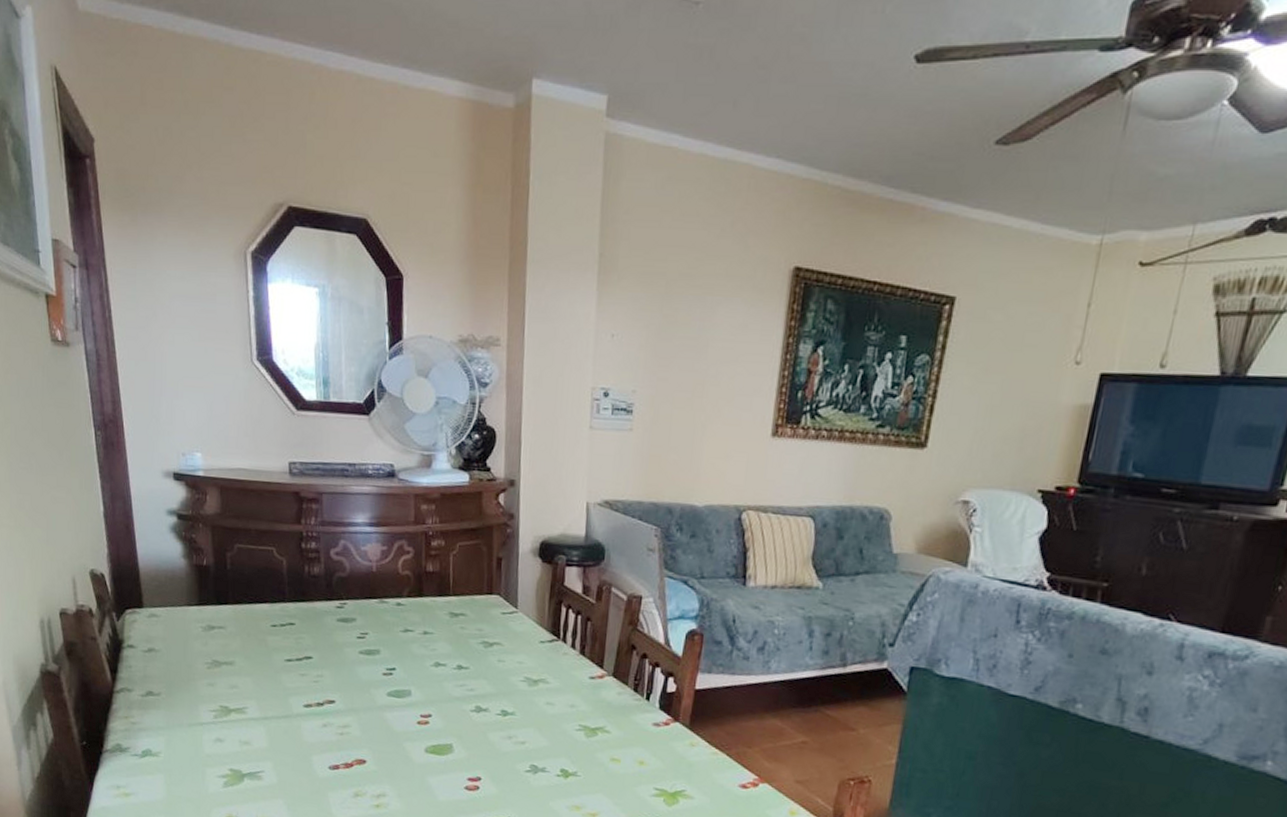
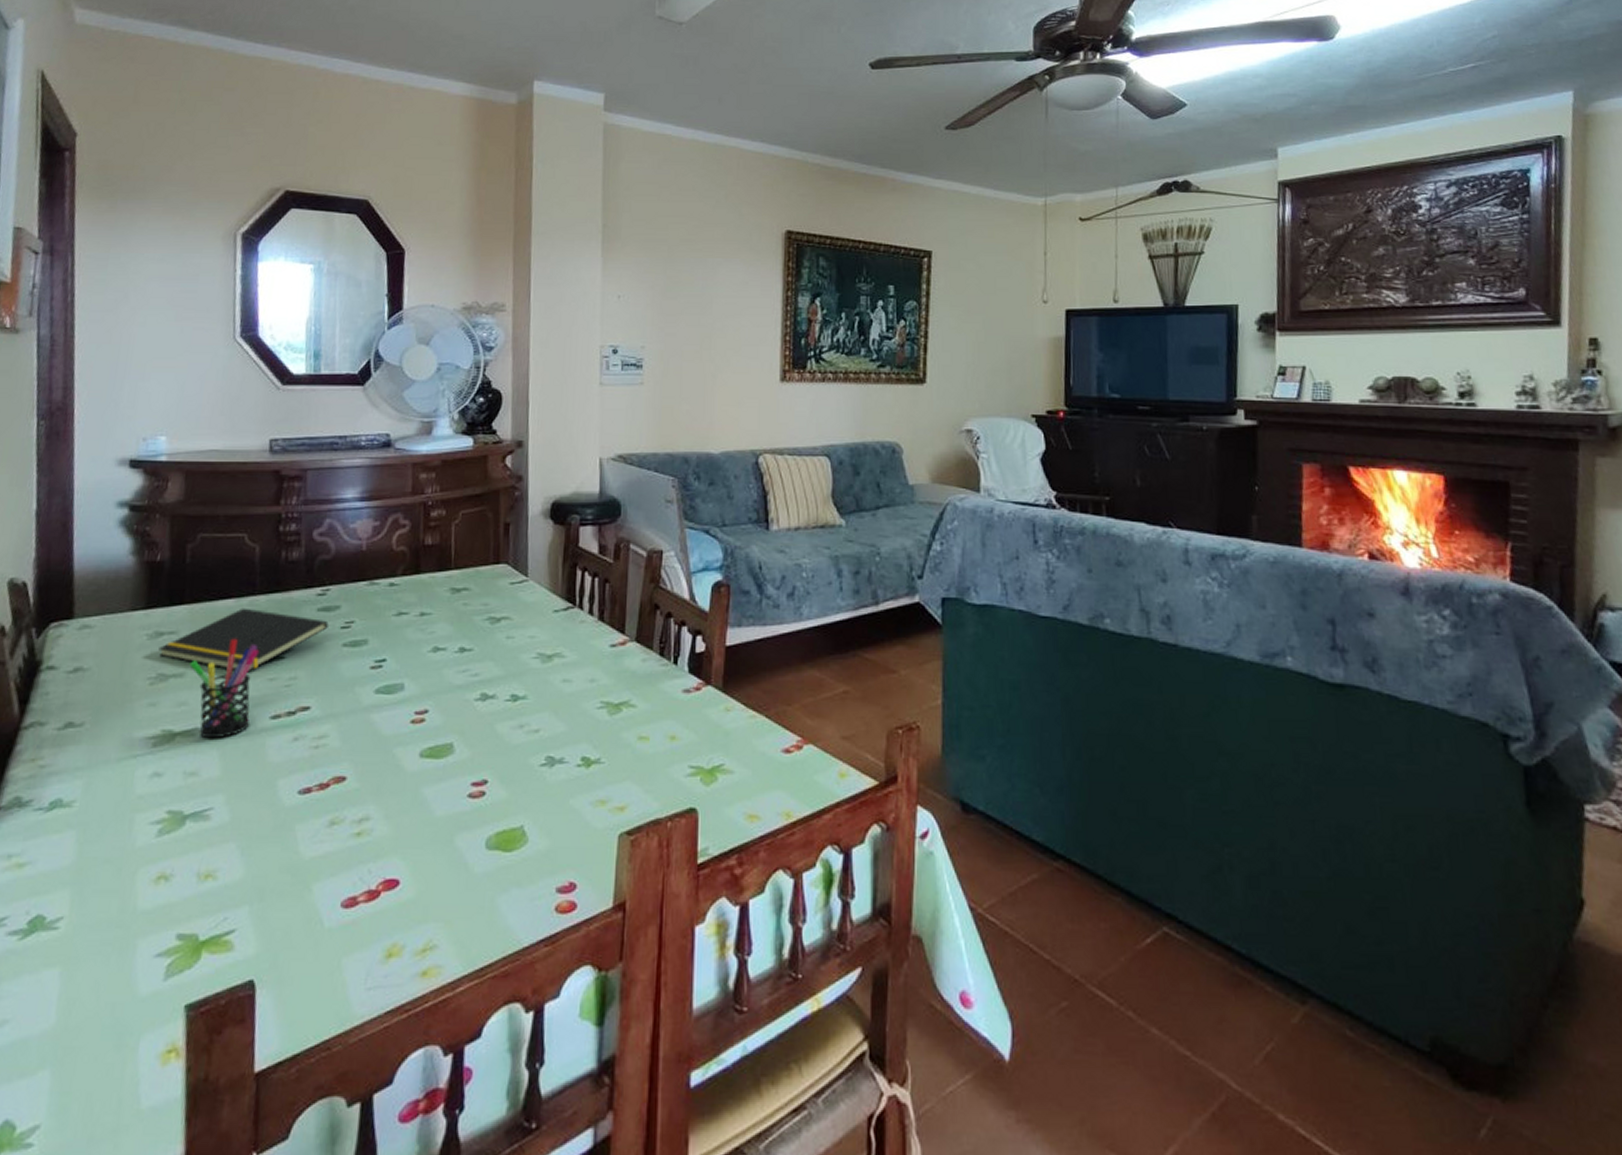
notepad: none [212,612,347,666] -> present [158,607,329,671]
pen holder: none [237,637,291,718] -> present [189,638,259,739]

